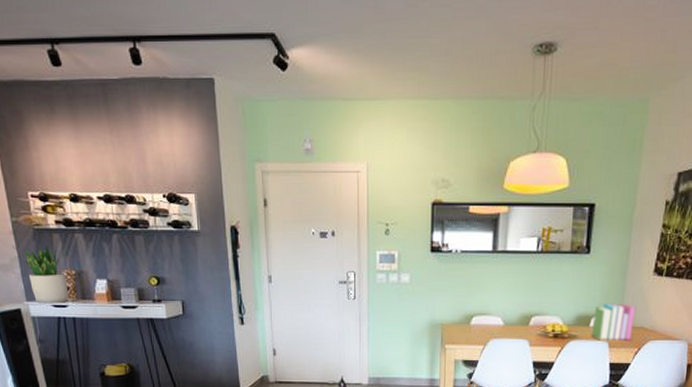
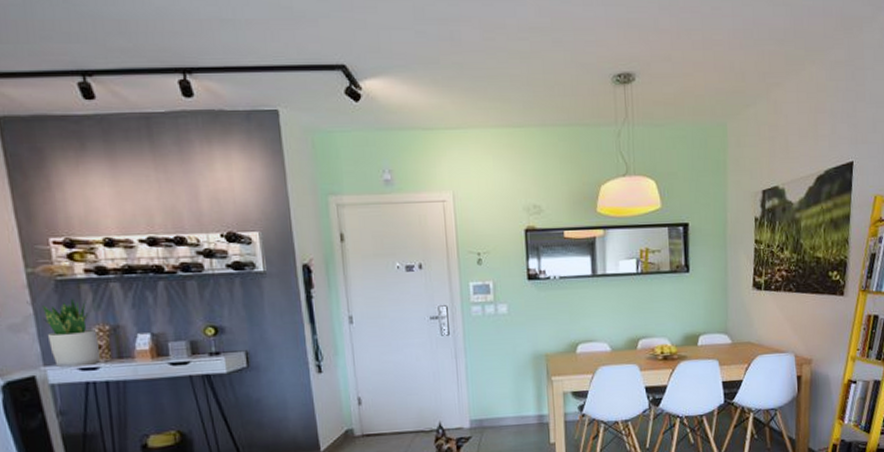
books: present [591,303,636,340] -> none [700,320,741,359]

